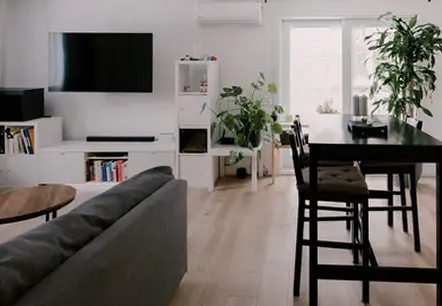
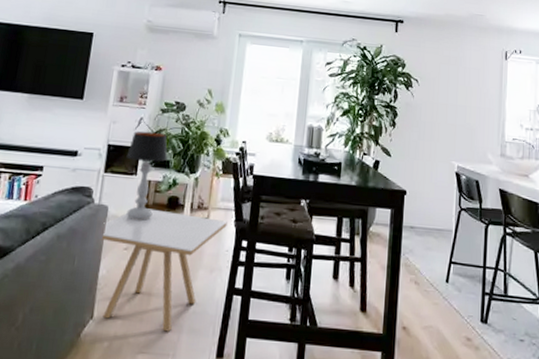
side table: none [184,180,290,278] -> present [100,208,227,332]
table lamp: none [196,114,232,190] -> present [126,131,168,220]

